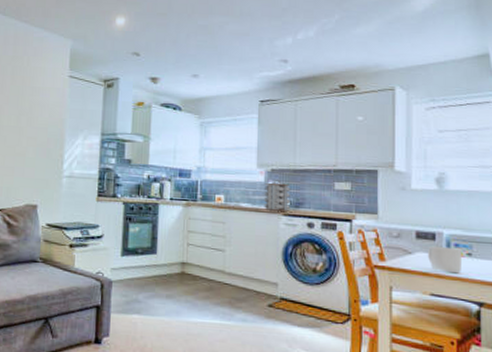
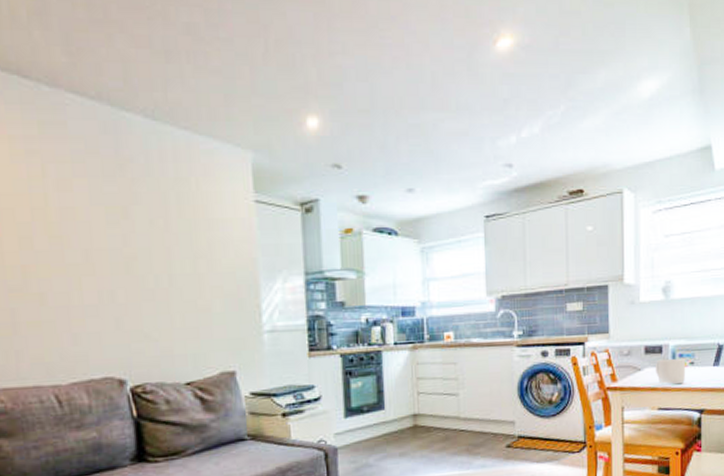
spice rack: present [264,179,290,213] -> none [495,306,523,344]

